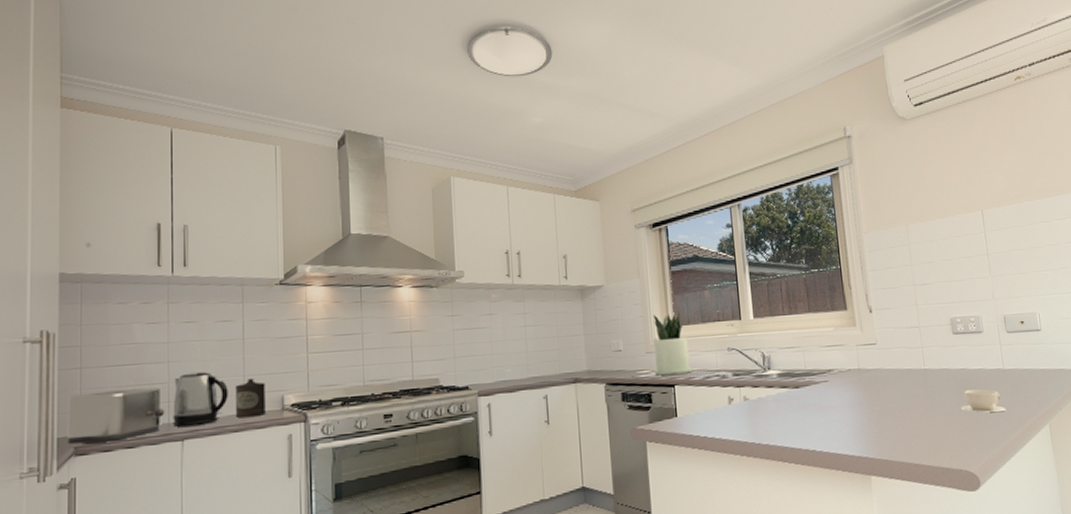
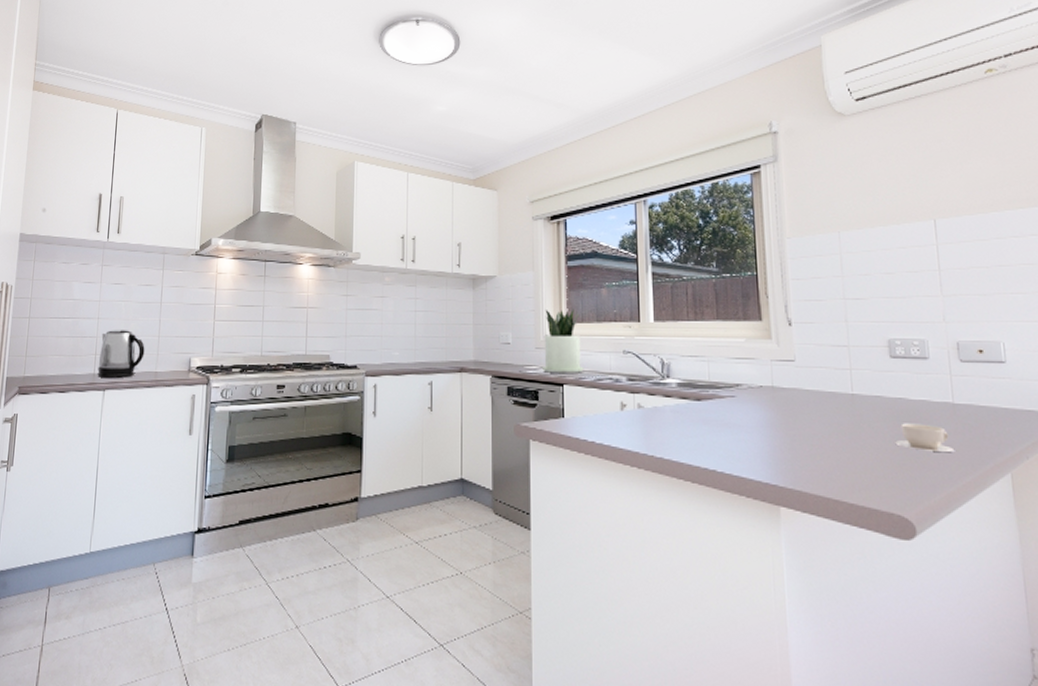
toaster: present [67,387,165,444] -> none [14,339,92,386]
canister: present [234,379,266,419] -> none [148,340,176,376]

